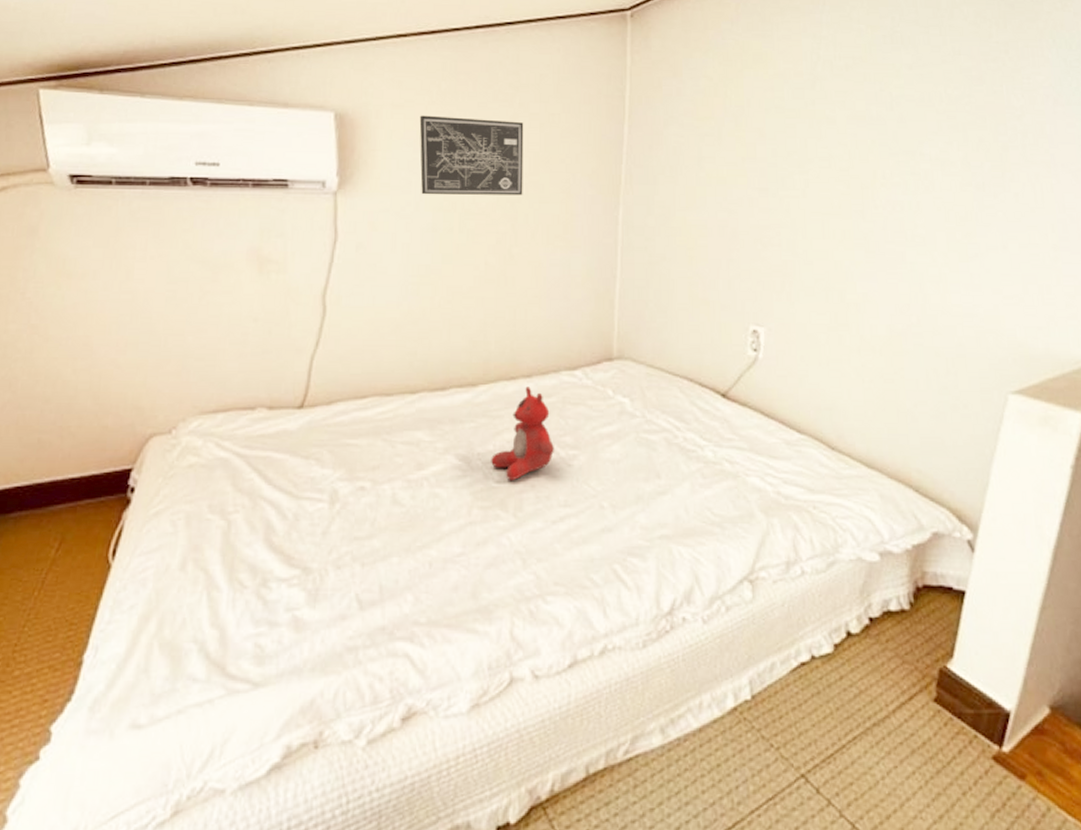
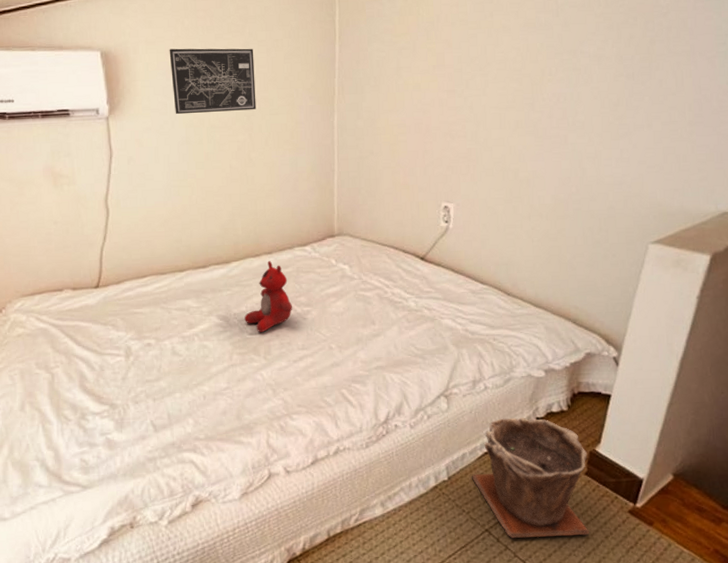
plant pot: none [783,616,941,790] -> present [472,417,589,539]

